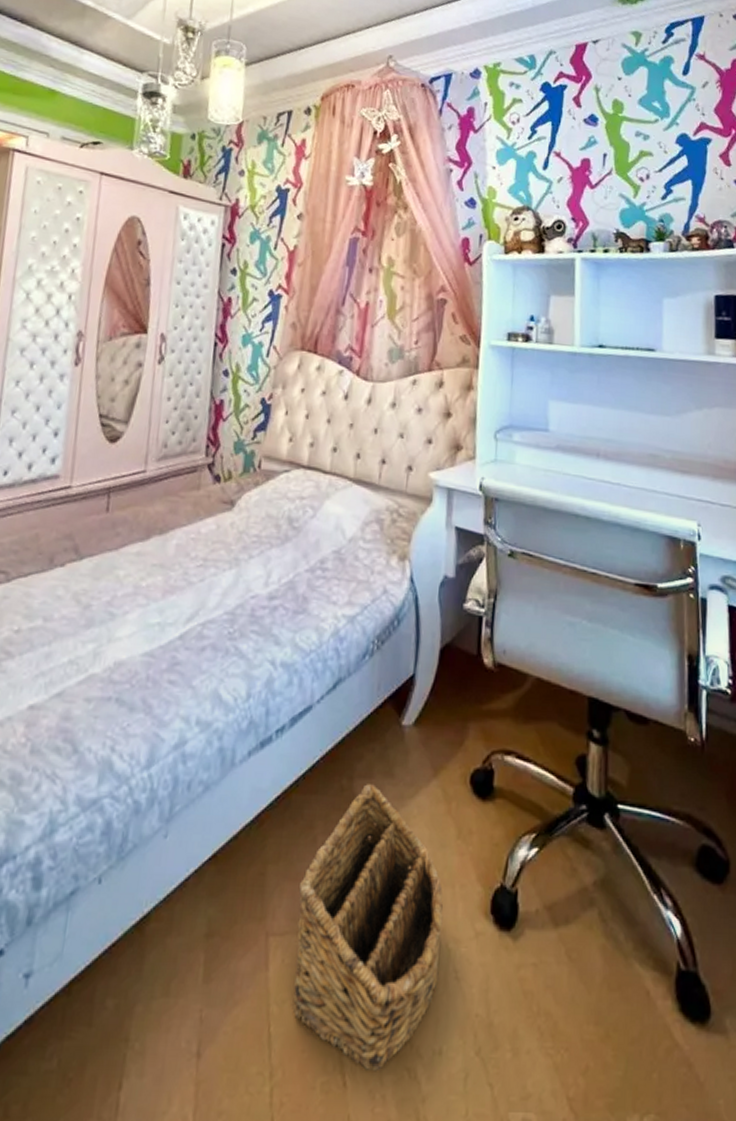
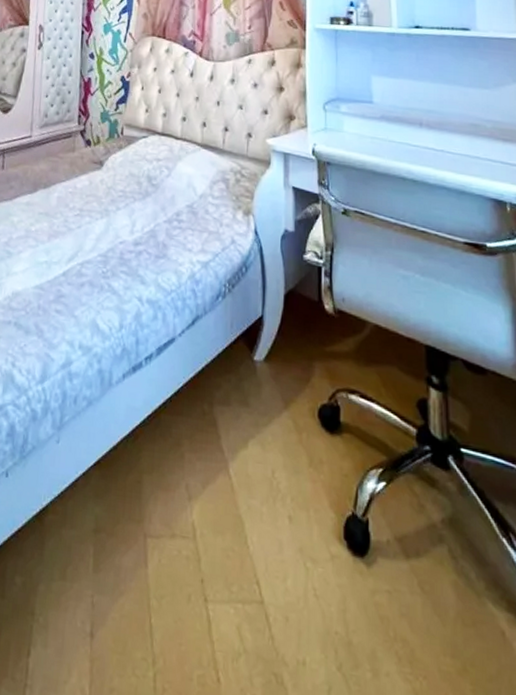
basket: present [293,784,443,1070] -> none [170,410,300,672]

